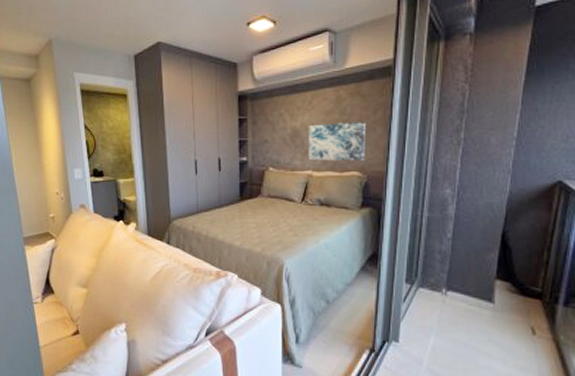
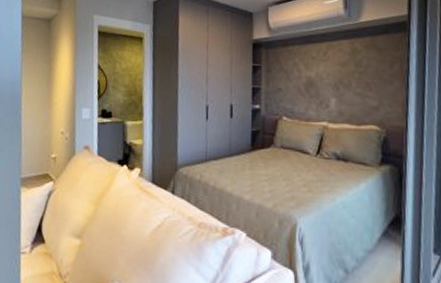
wall art: present [309,121,367,161] -> none [324,73,383,114]

